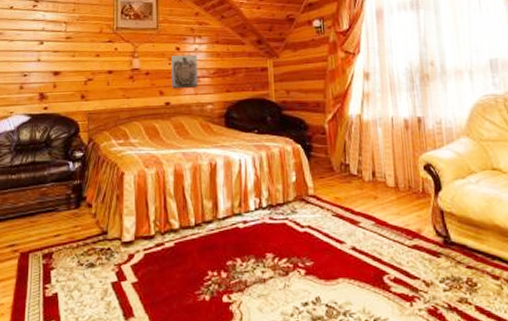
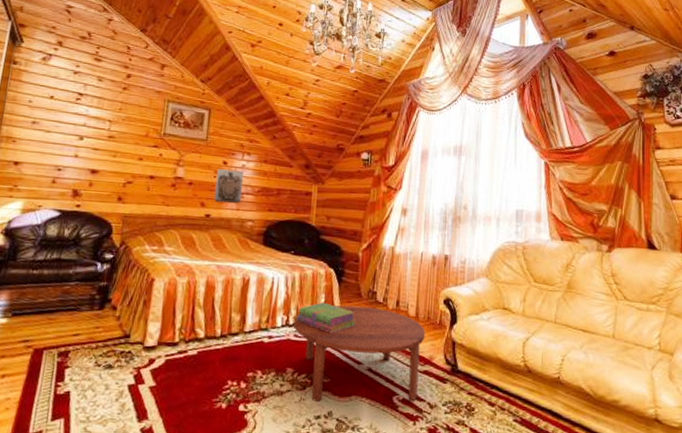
coffee table: none [267,181,410,289] -> present [294,305,426,403]
stack of books: none [268,180,332,213] -> present [296,302,356,333]

